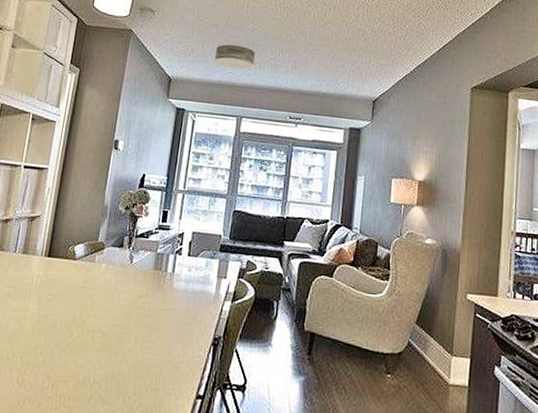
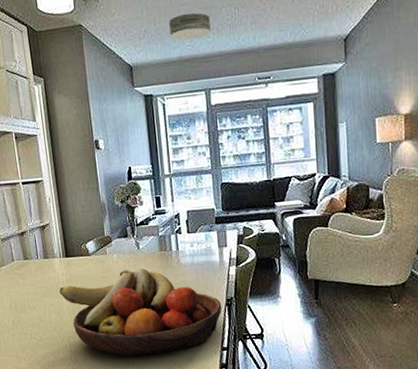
fruit bowl: none [28,284,208,391] -> present [59,269,222,357]

